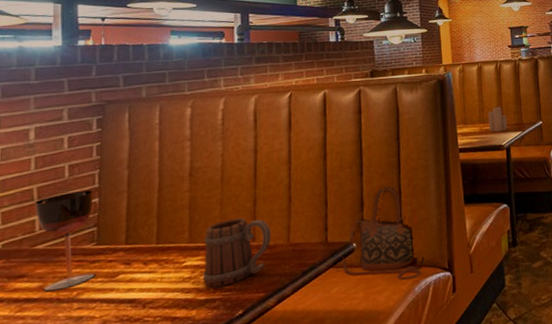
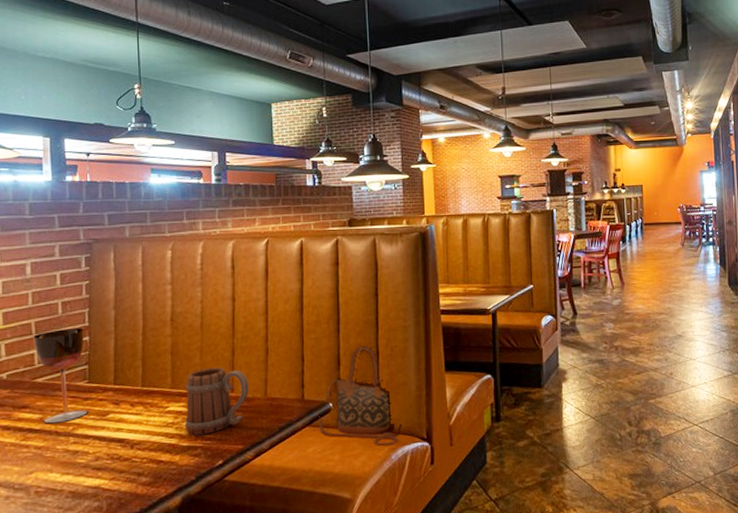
candle: present [488,106,508,132] -> none [473,265,495,294]

